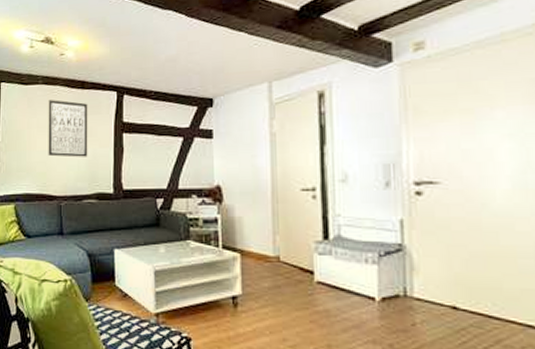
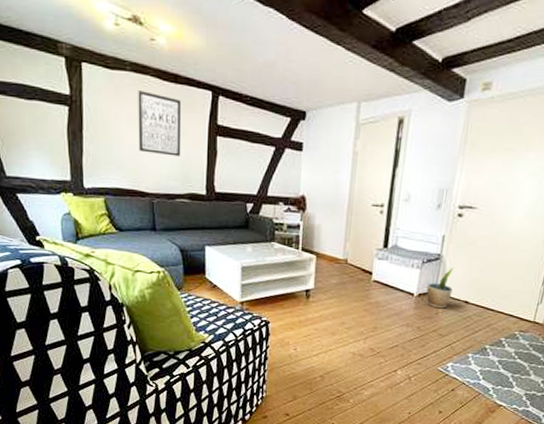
potted plant: none [392,259,430,318] -> present [426,266,454,309]

